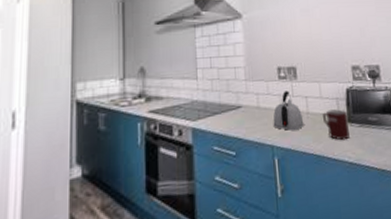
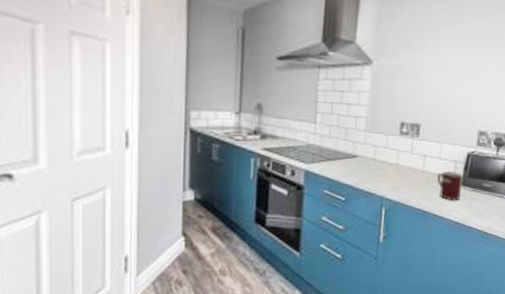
kettle: present [273,90,304,131] -> none [386,147,418,186]

